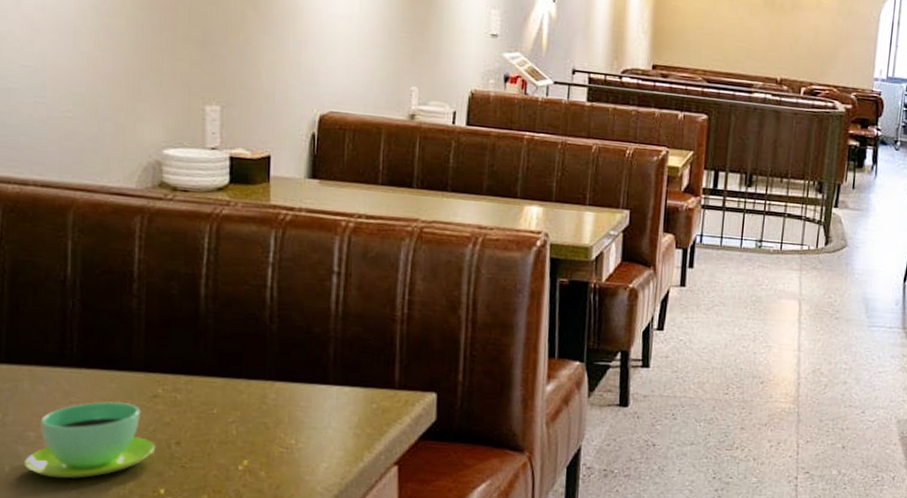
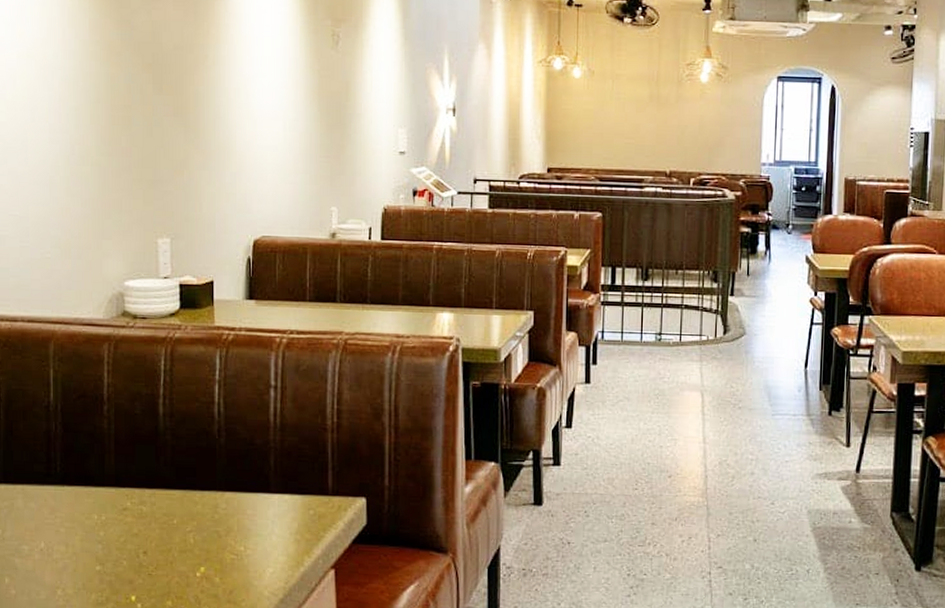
cup: present [23,401,156,479] -> none [19,515,127,588]

